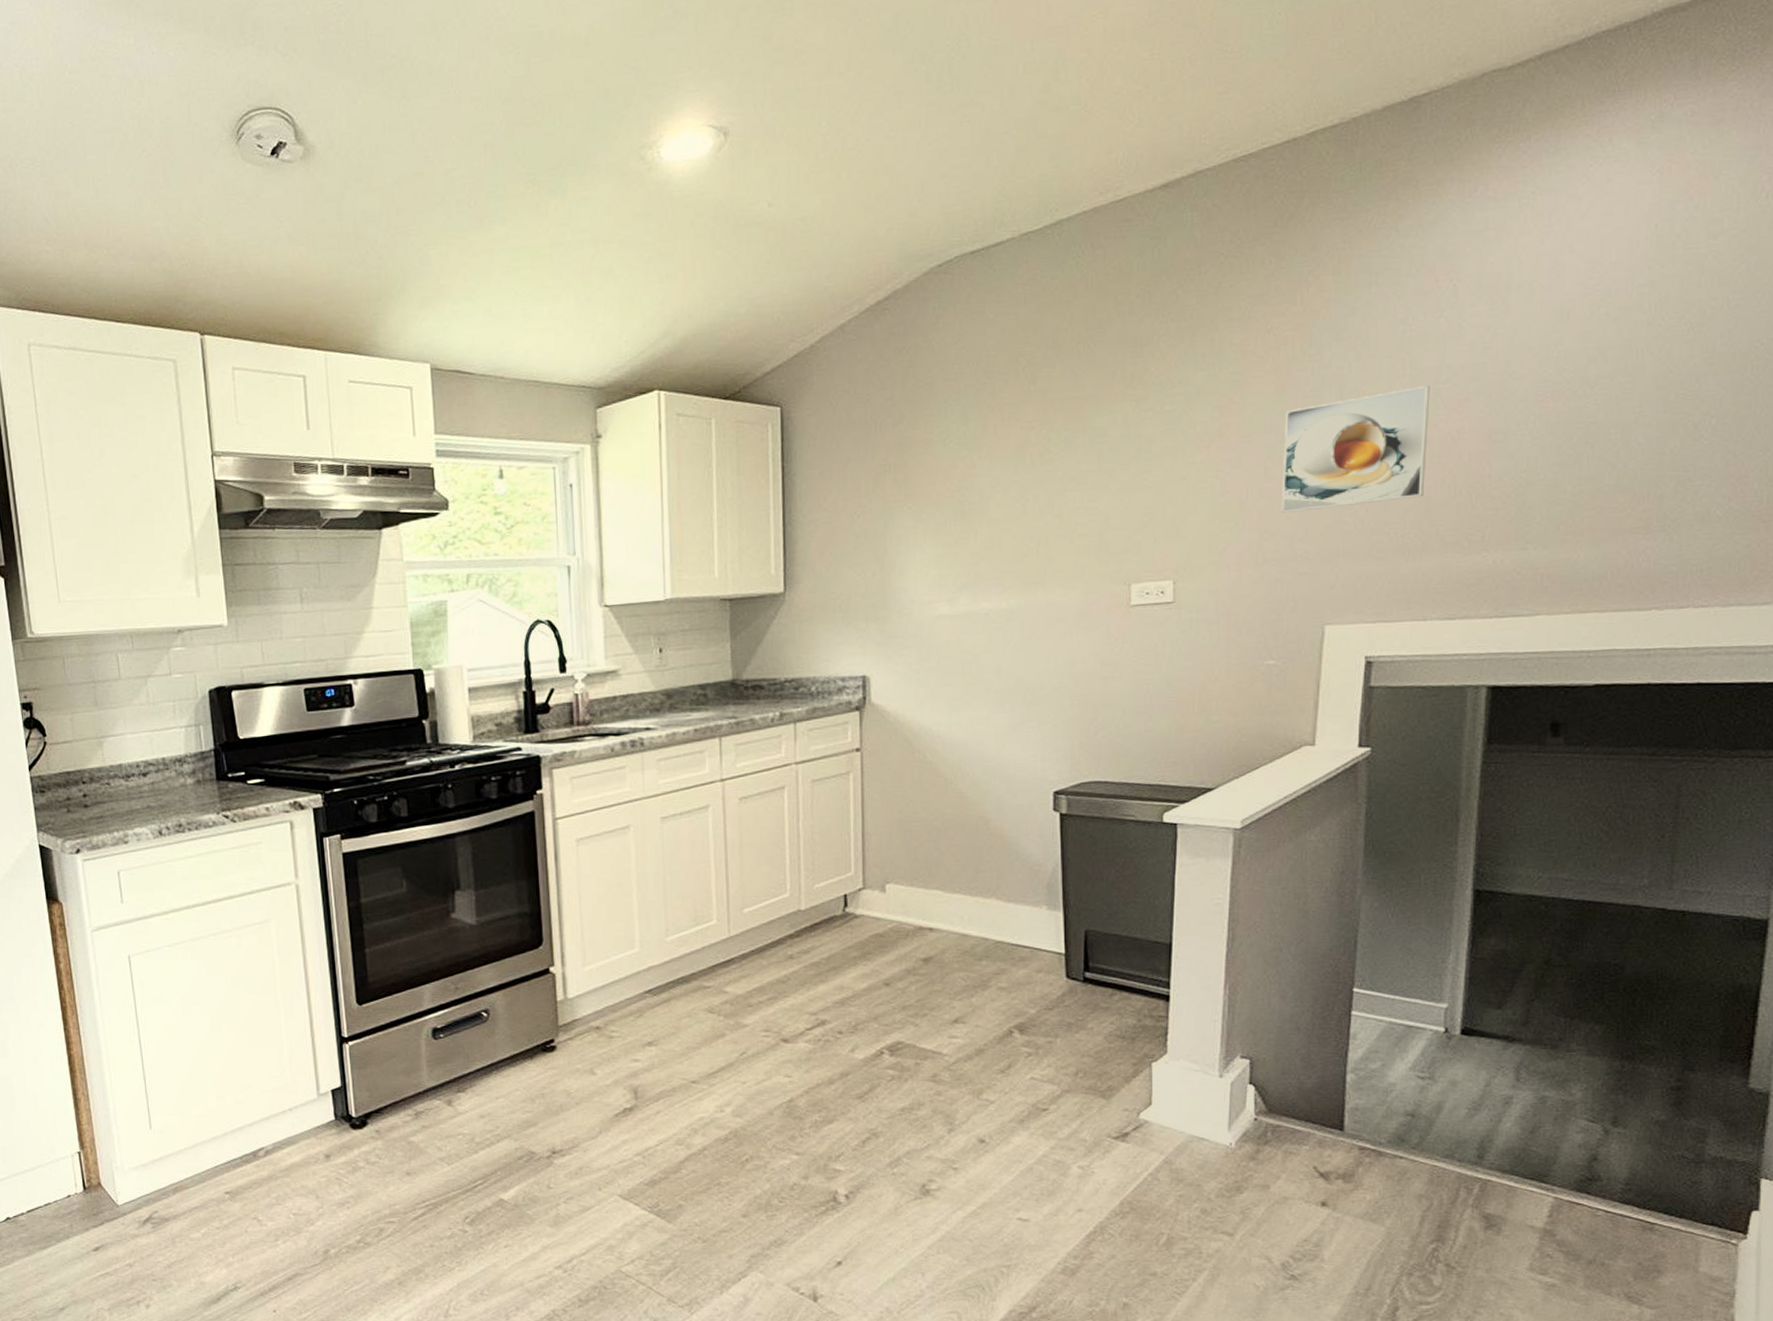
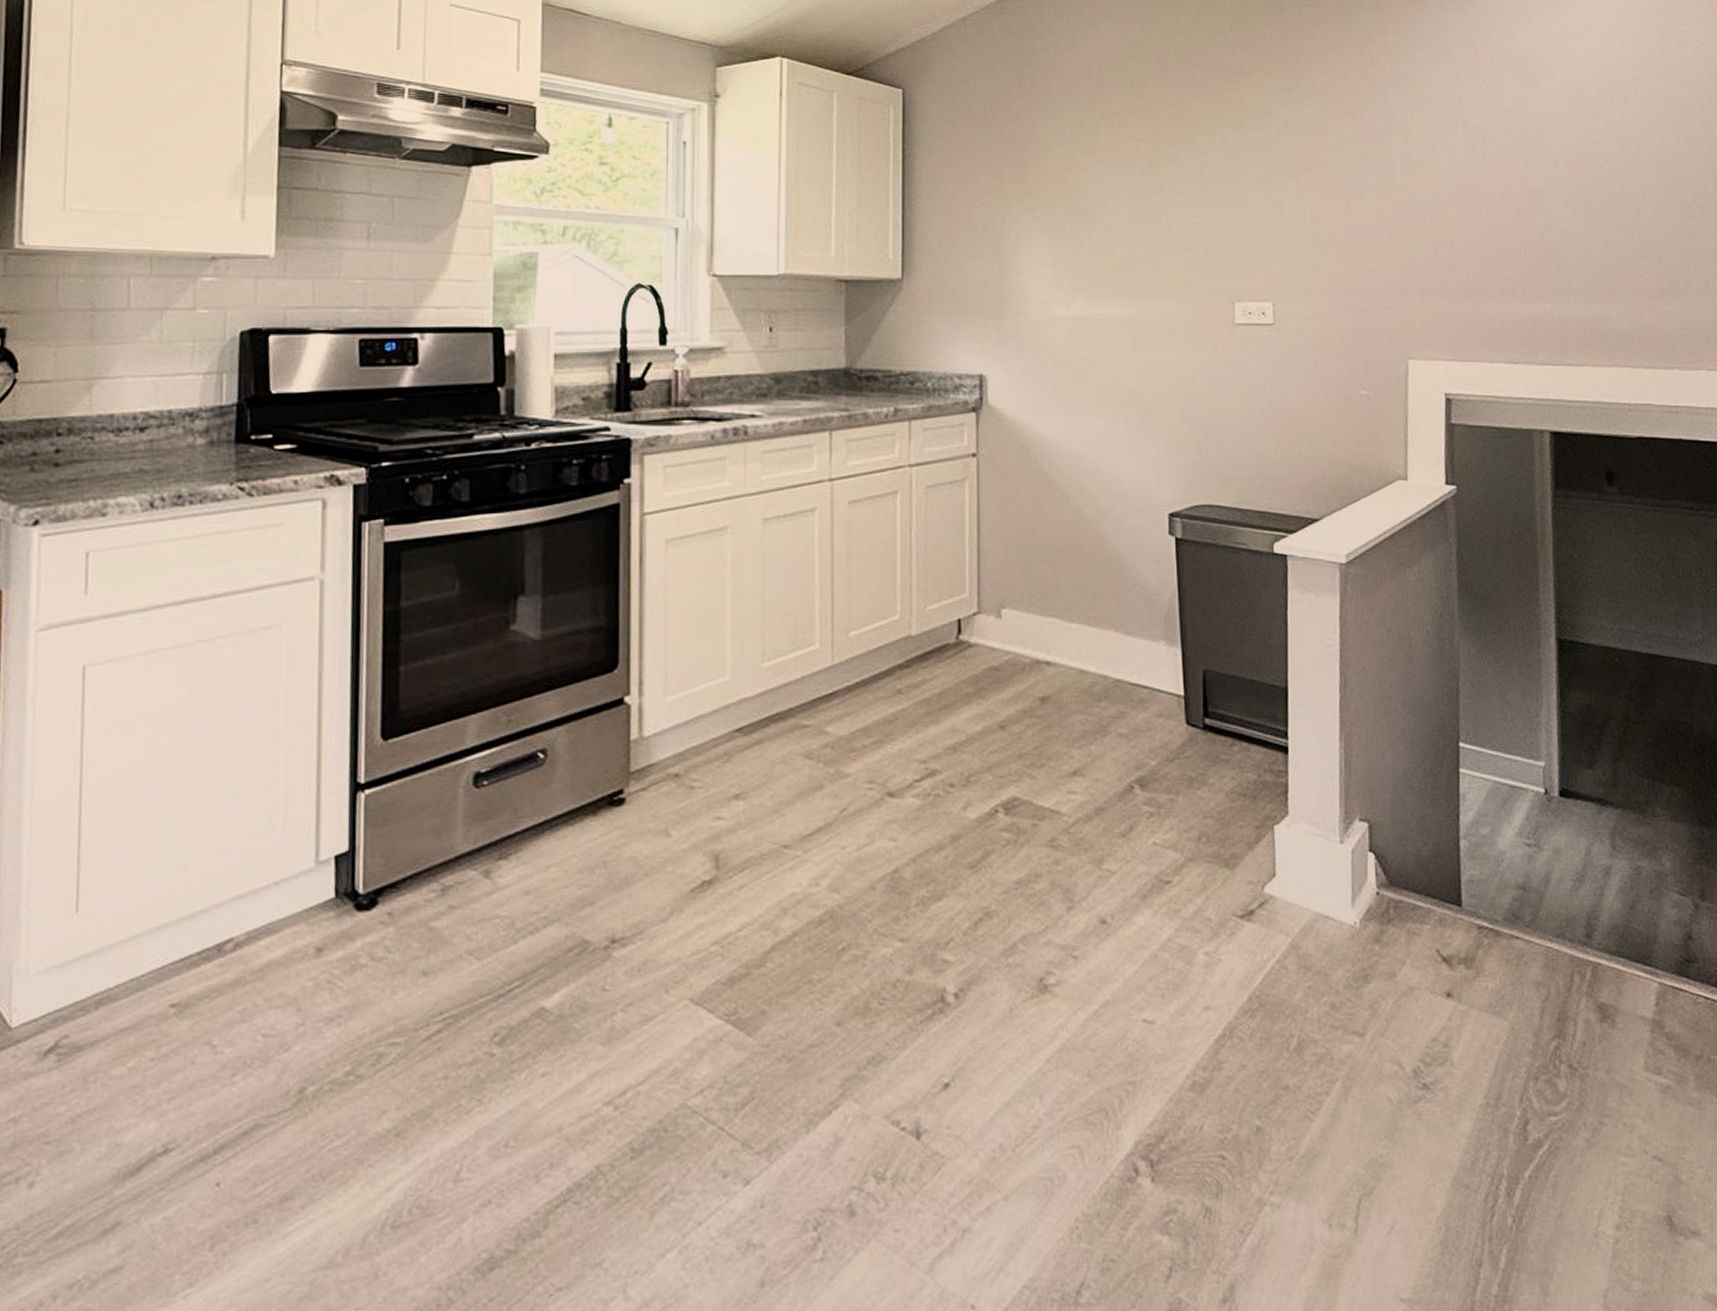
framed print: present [1281,385,1430,513] -> none [1361,143,1482,247]

